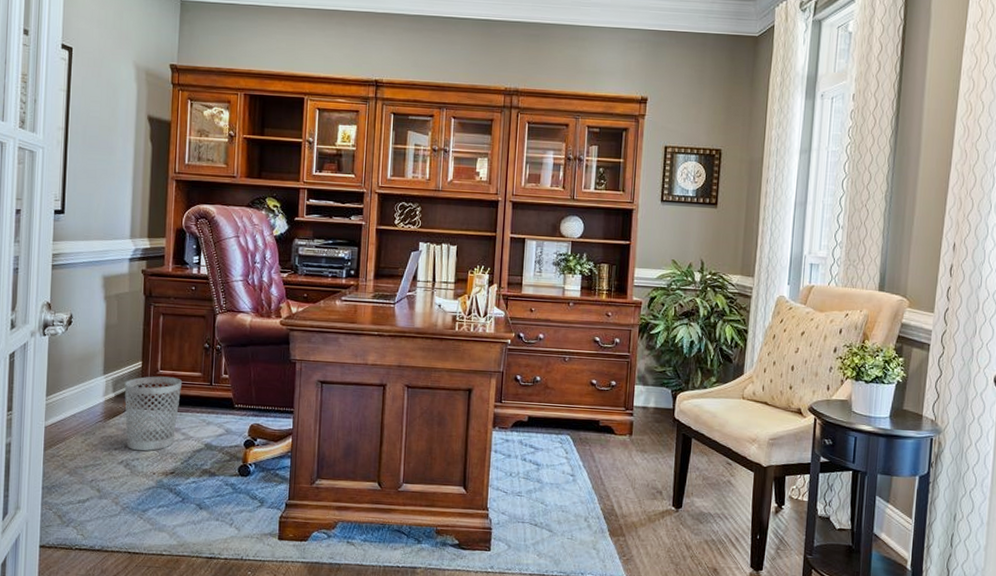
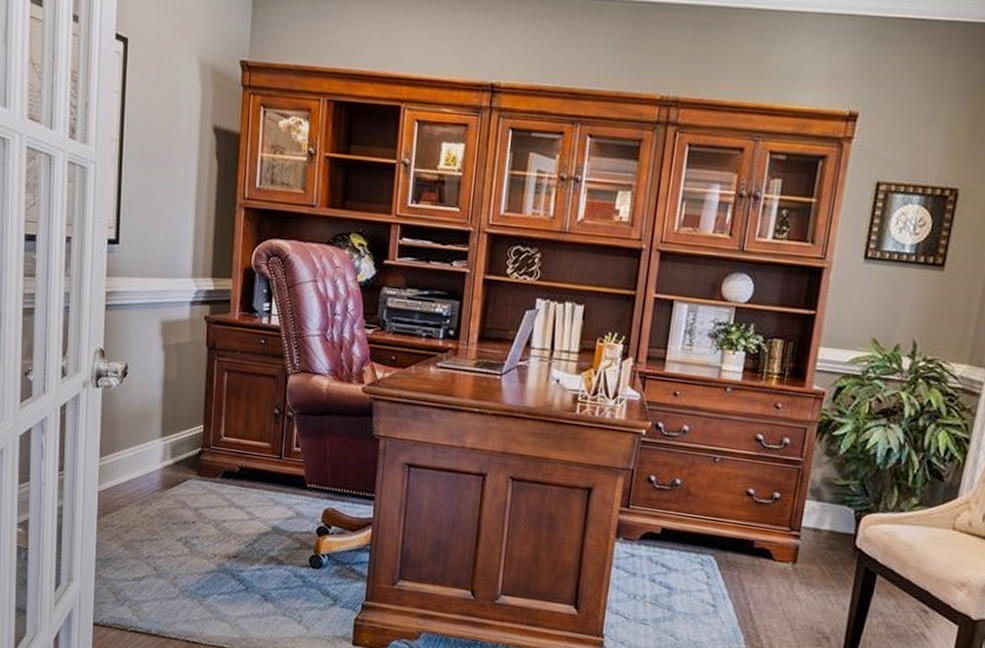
wastebasket: present [124,376,183,451] -> none [184,443,249,529]

